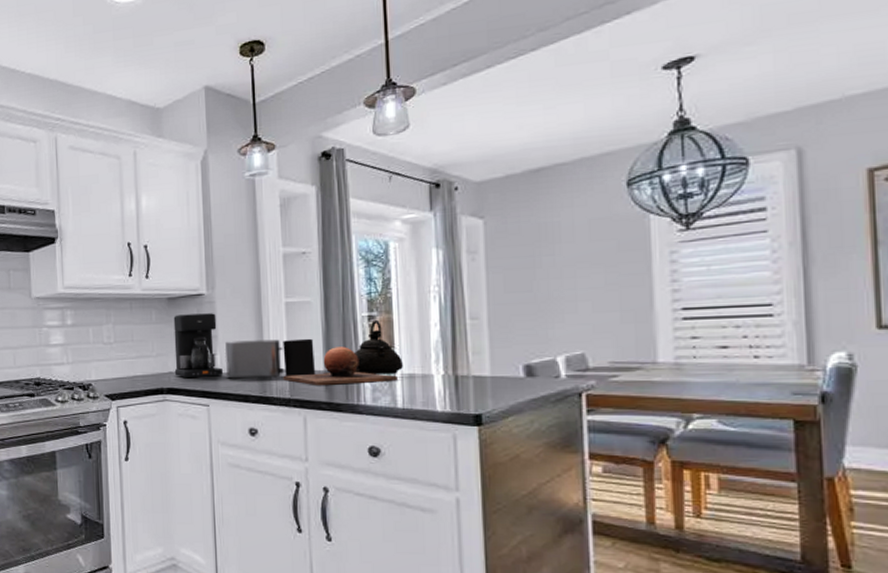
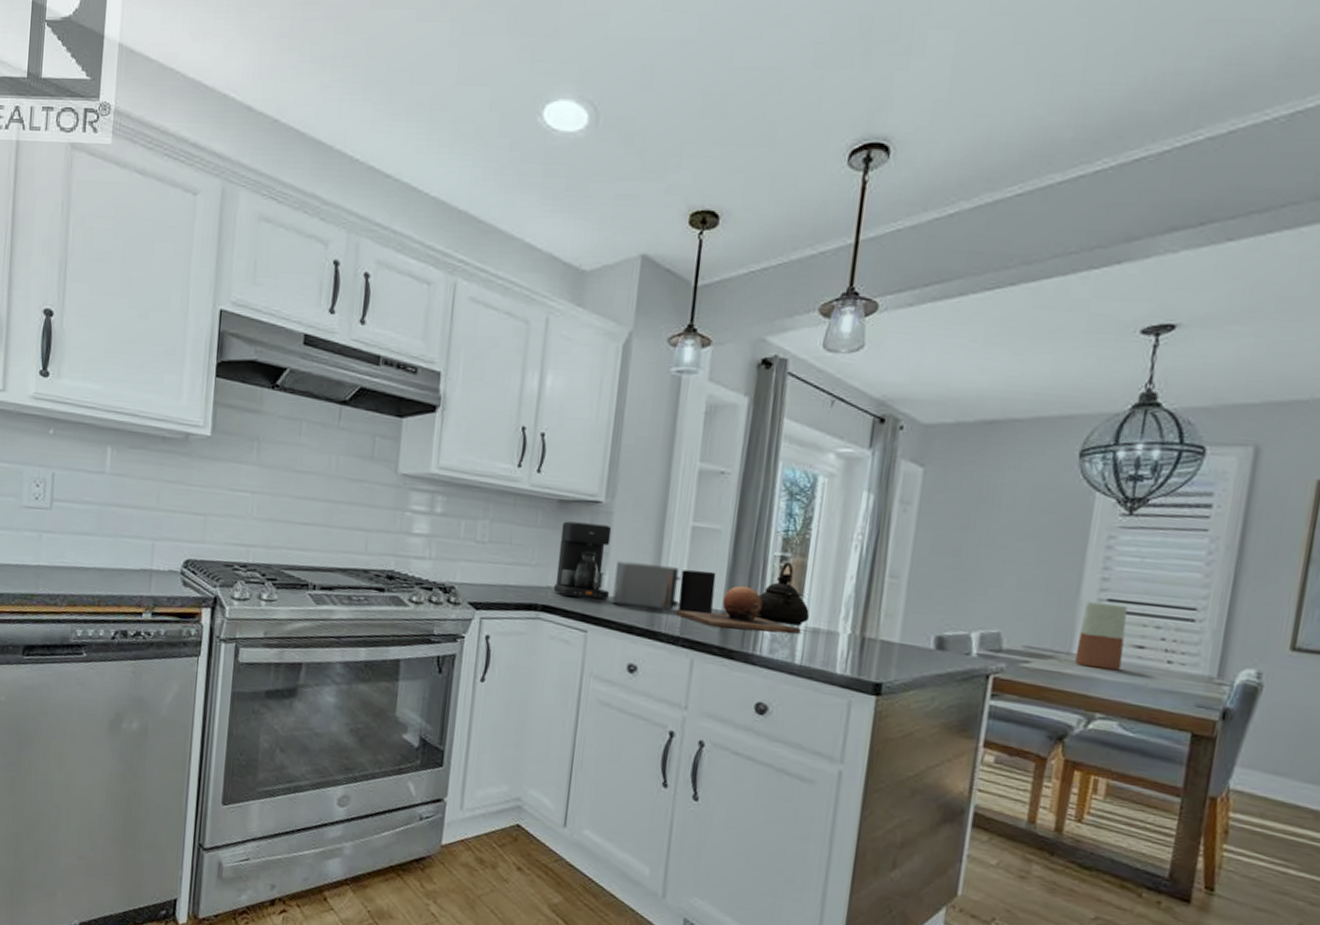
vase: none [660,312,709,373] -> present [1074,602,1128,671]

